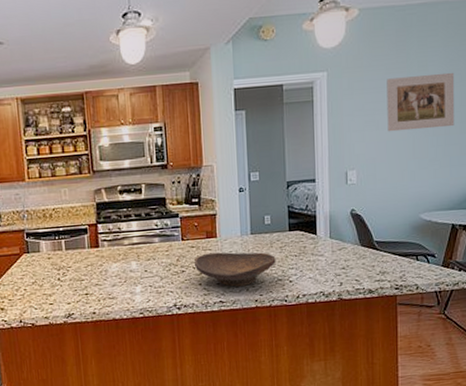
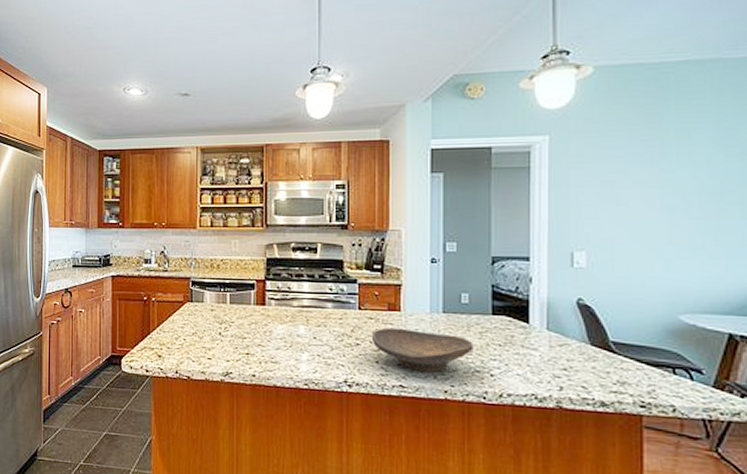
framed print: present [387,72,455,132] -> none [631,142,732,210]

